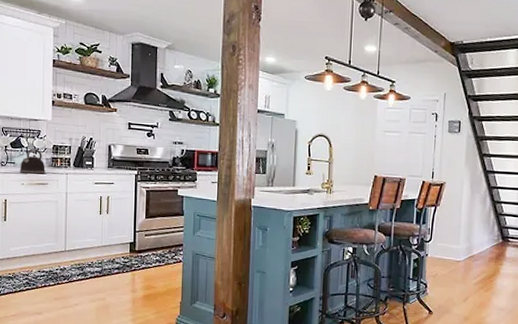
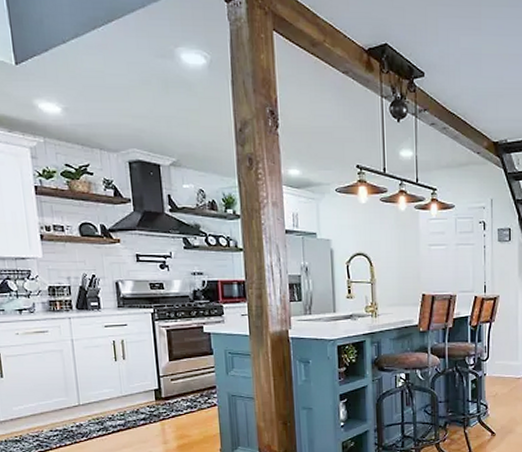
kettle: present [19,148,45,175] -> none [11,292,43,323]

